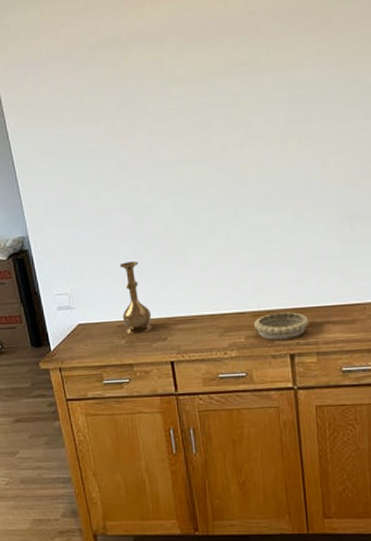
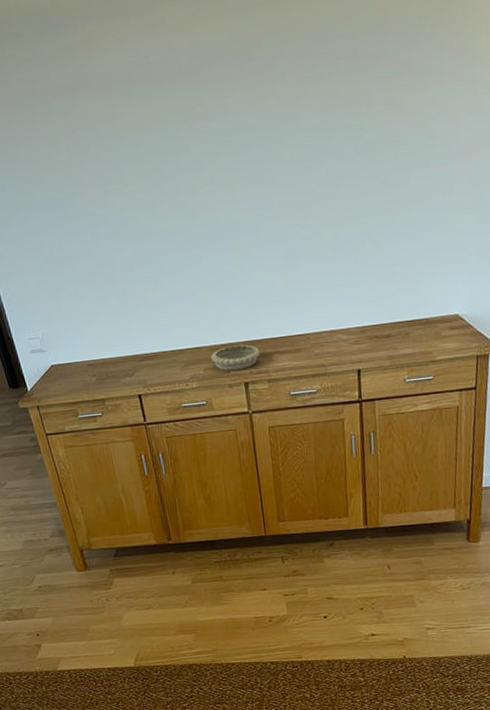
vase: present [119,261,153,335] -> none [85,304,120,372]

